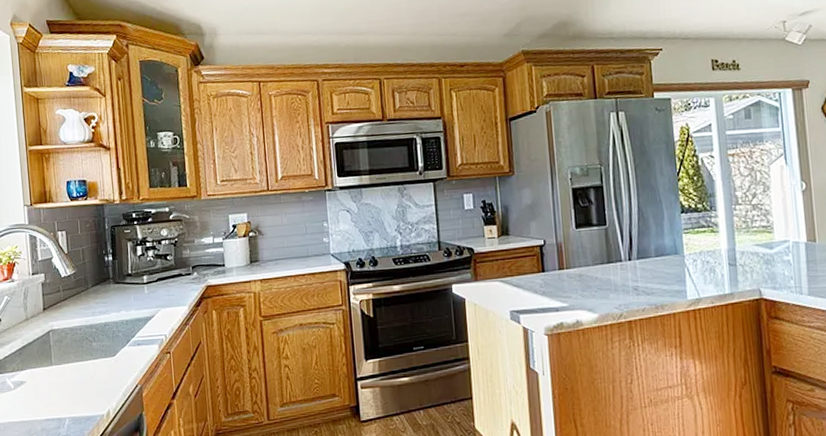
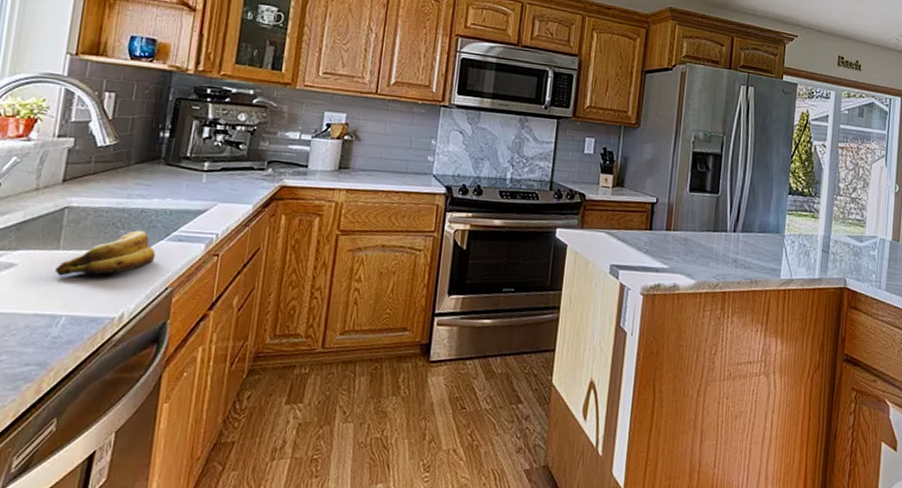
banana: none [53,341,123,387] -> present [55,230,156,276]

